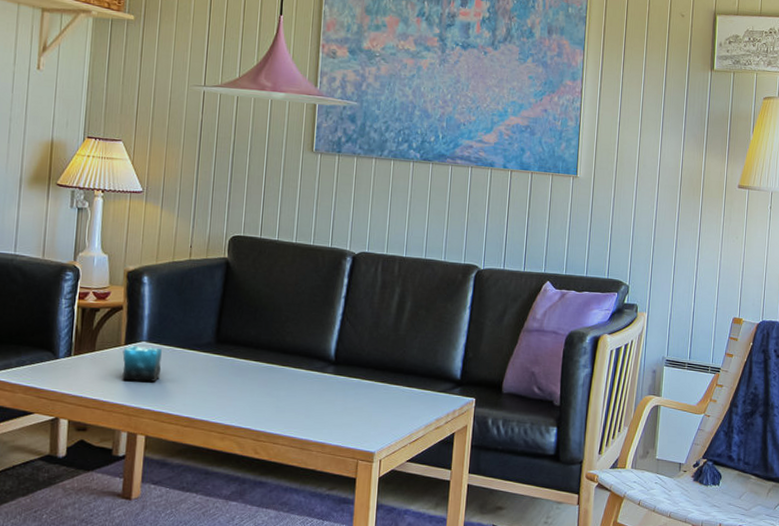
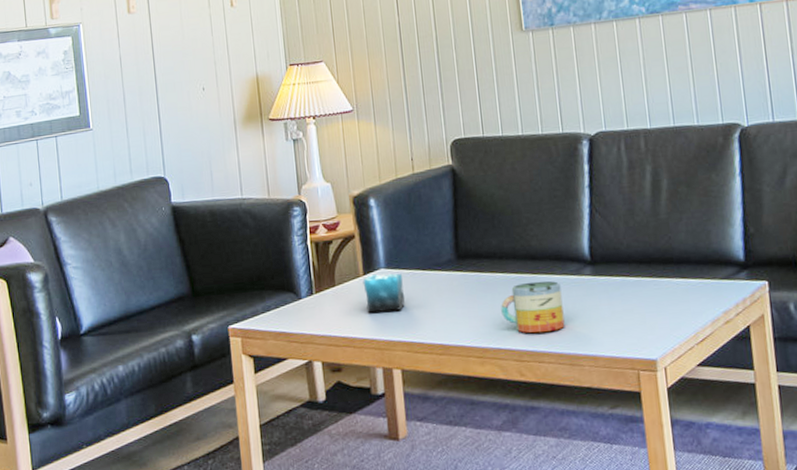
mug: none [248,372,305,418] -> present [501,281,565,333]

